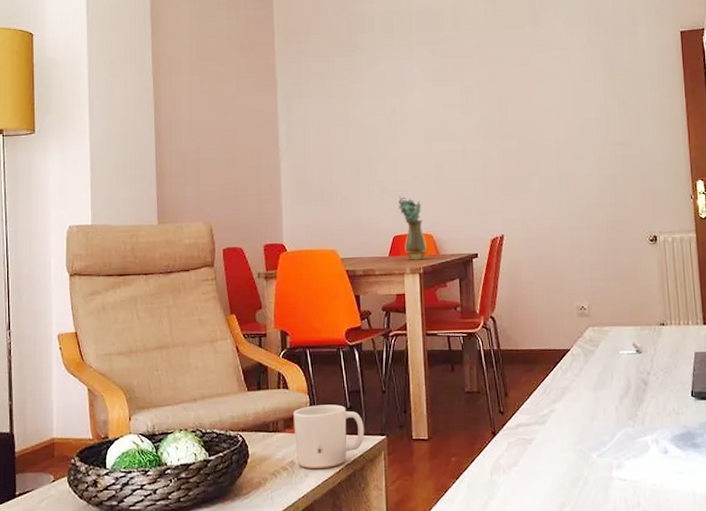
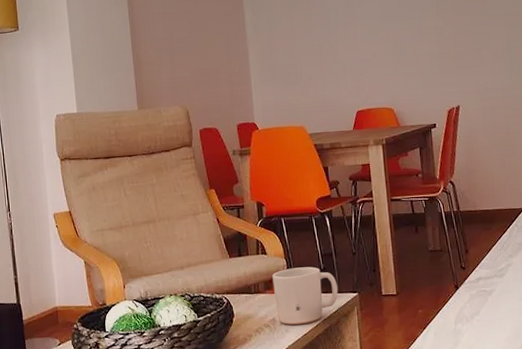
vase: present [398,195,427,260] -> none [359,73,389,133]

